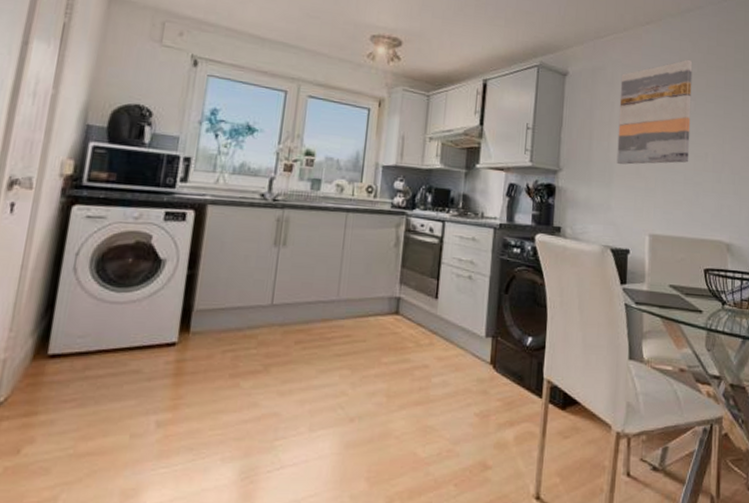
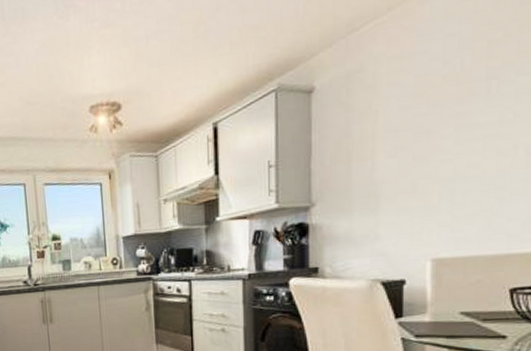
wall art: present [616,59,693,165] -> none [384,22,496,185]

